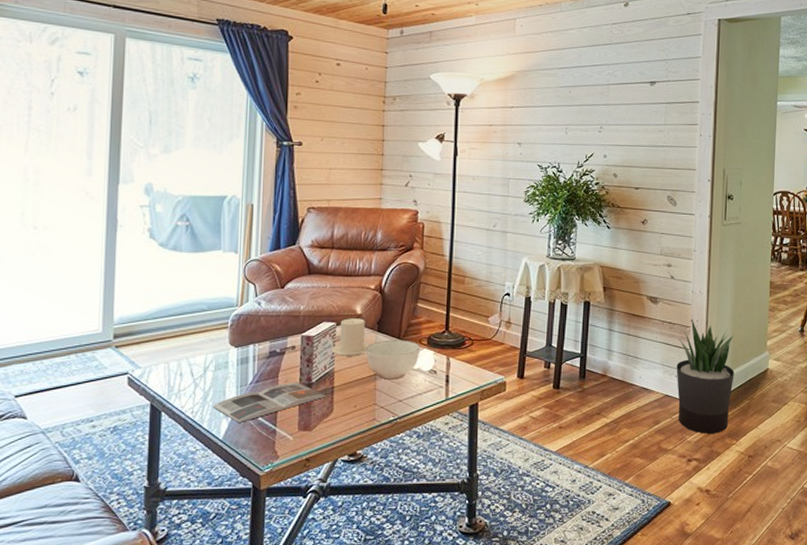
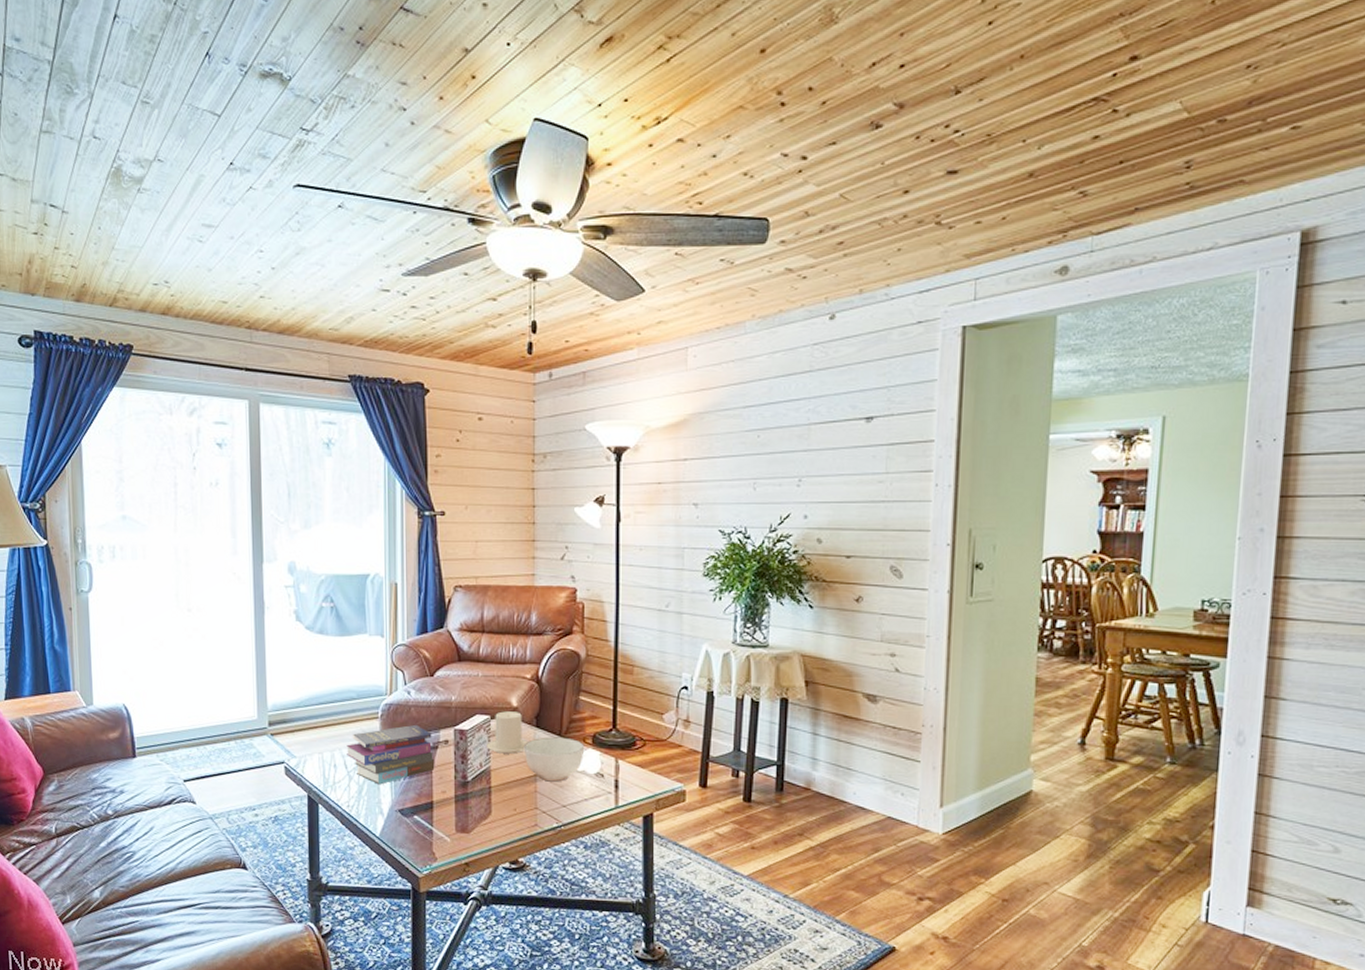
books: none [194,332,281,390] -> present [347,724,435,785]
magazine: present [213,382,326,422] -> none [368,779,483,820]
planter: present [676,318,735,434] -> none [902,722,984,869]

